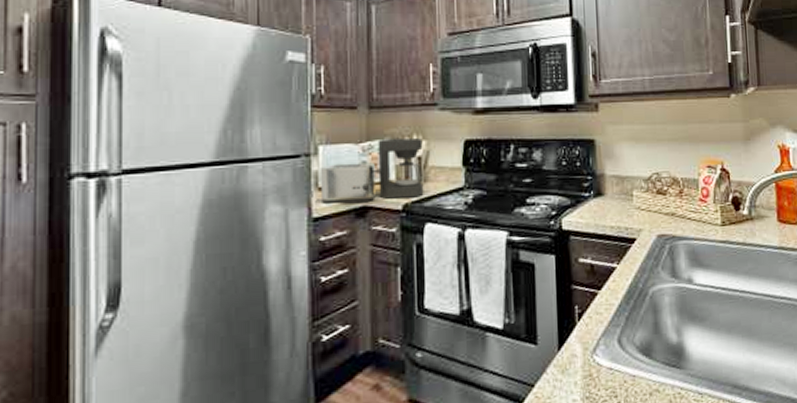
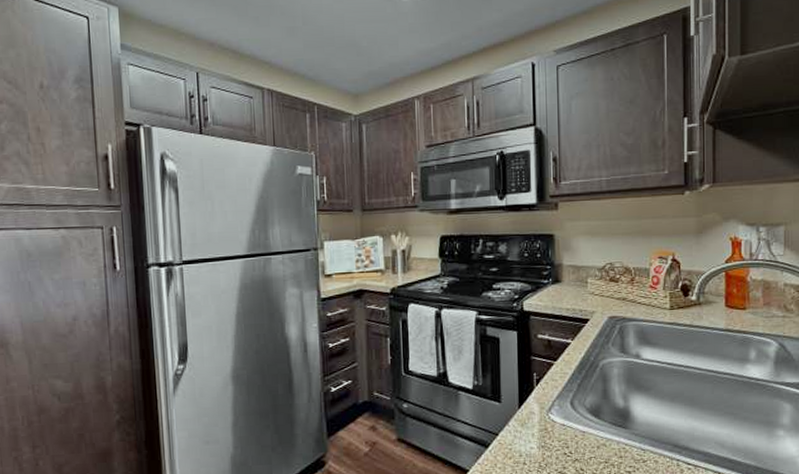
toaster: present [320,162,380,205] -> none [325,255,372,288]
coffee maker: present [378,137,424,199] -> none [370,234,408,284]

